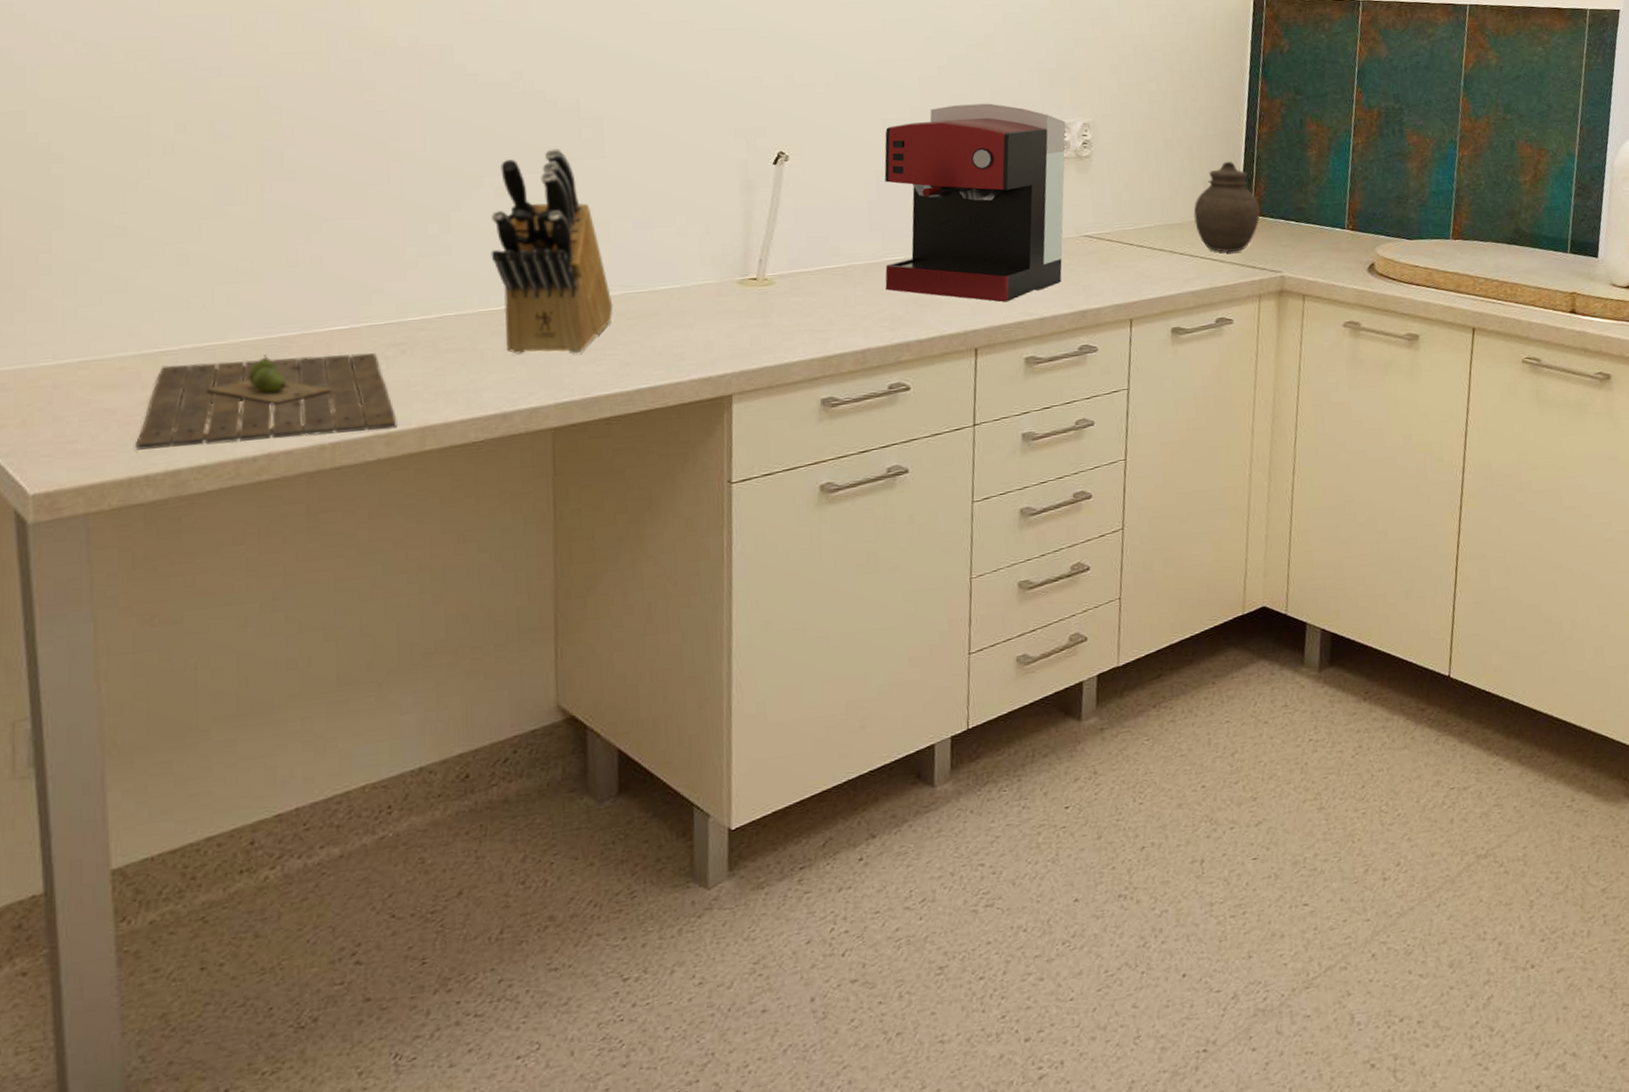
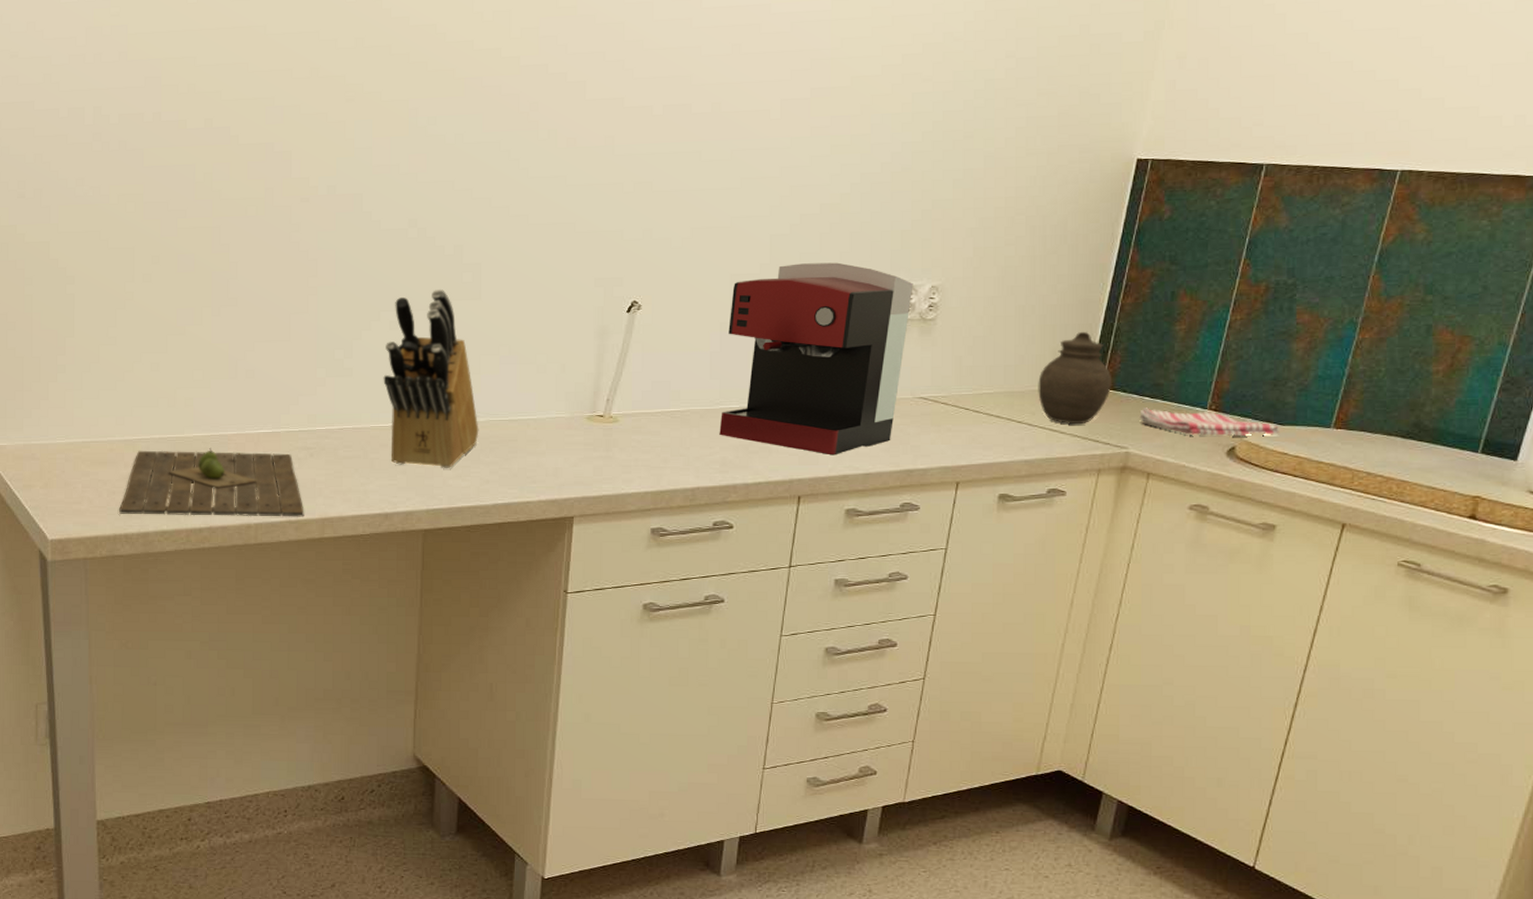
dish towel: none [1288,231,1410,255] -> present [1139,408,1281,437]

